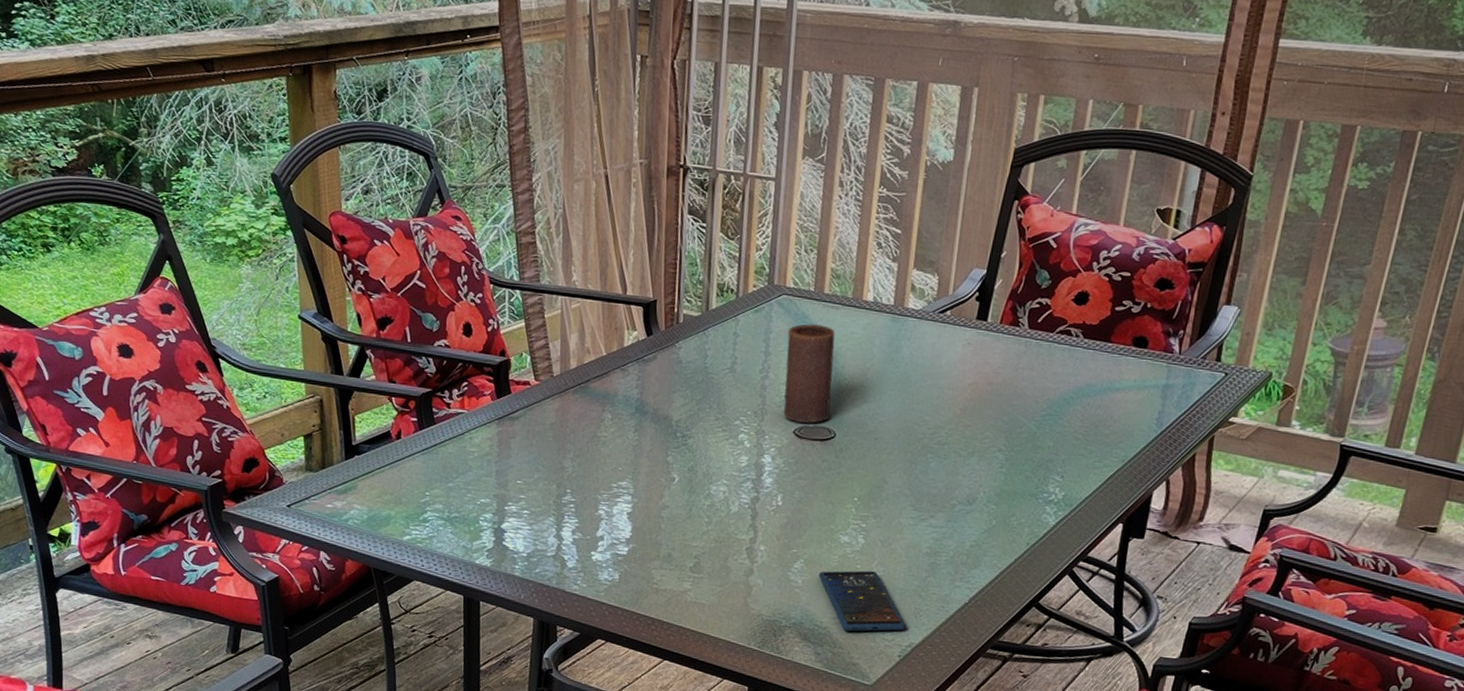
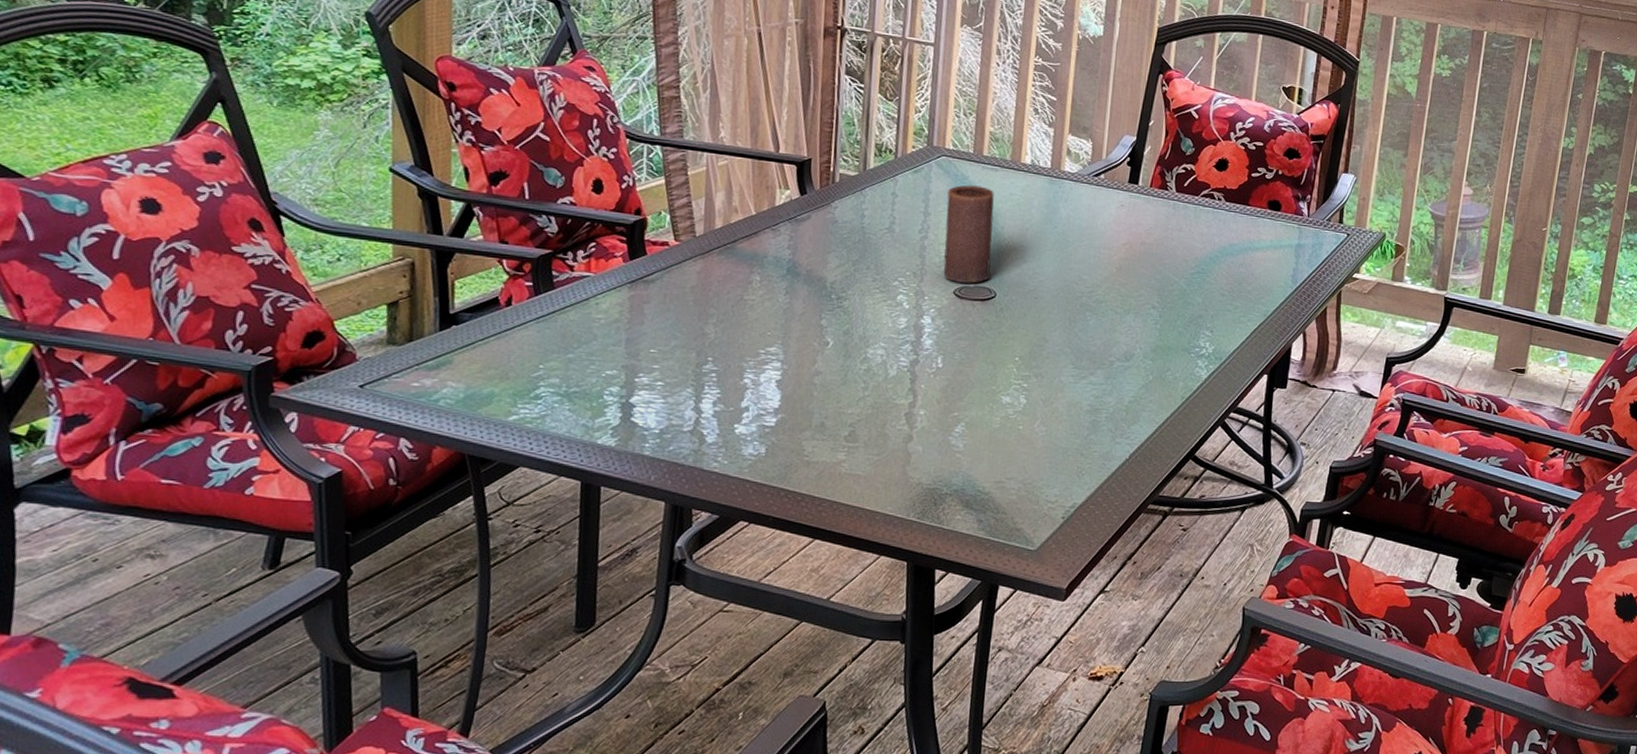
smartphone: present [818,570,906,632] -> none [980,431,1069,495]

